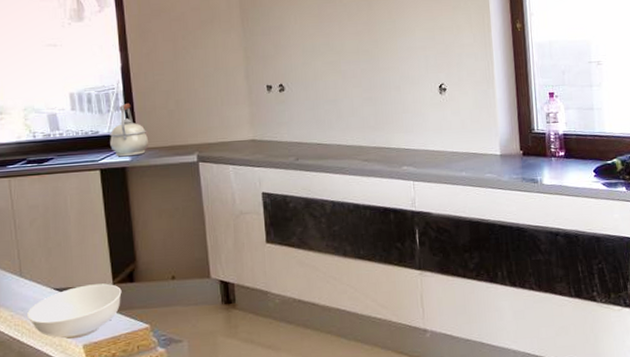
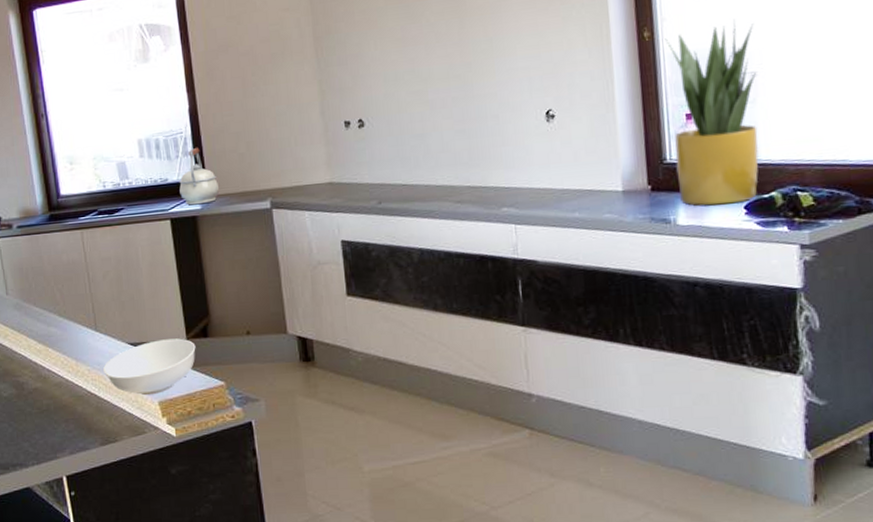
planter: none [533,17,604,169] -> present [665,18,759,206]

